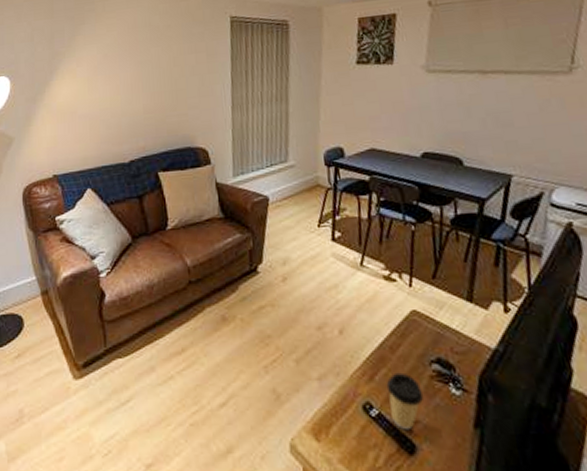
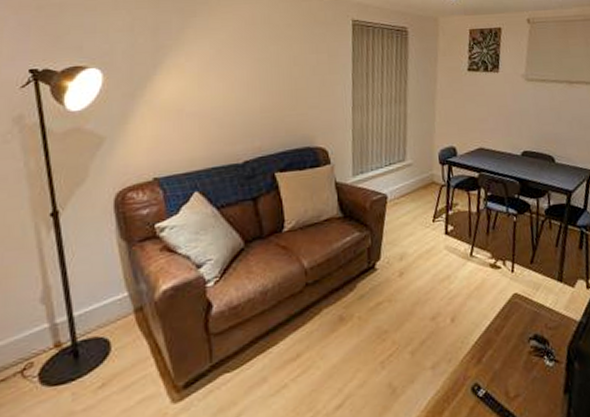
coffee cup: present [386,372,424,431] -> none [492,351,524,405]

